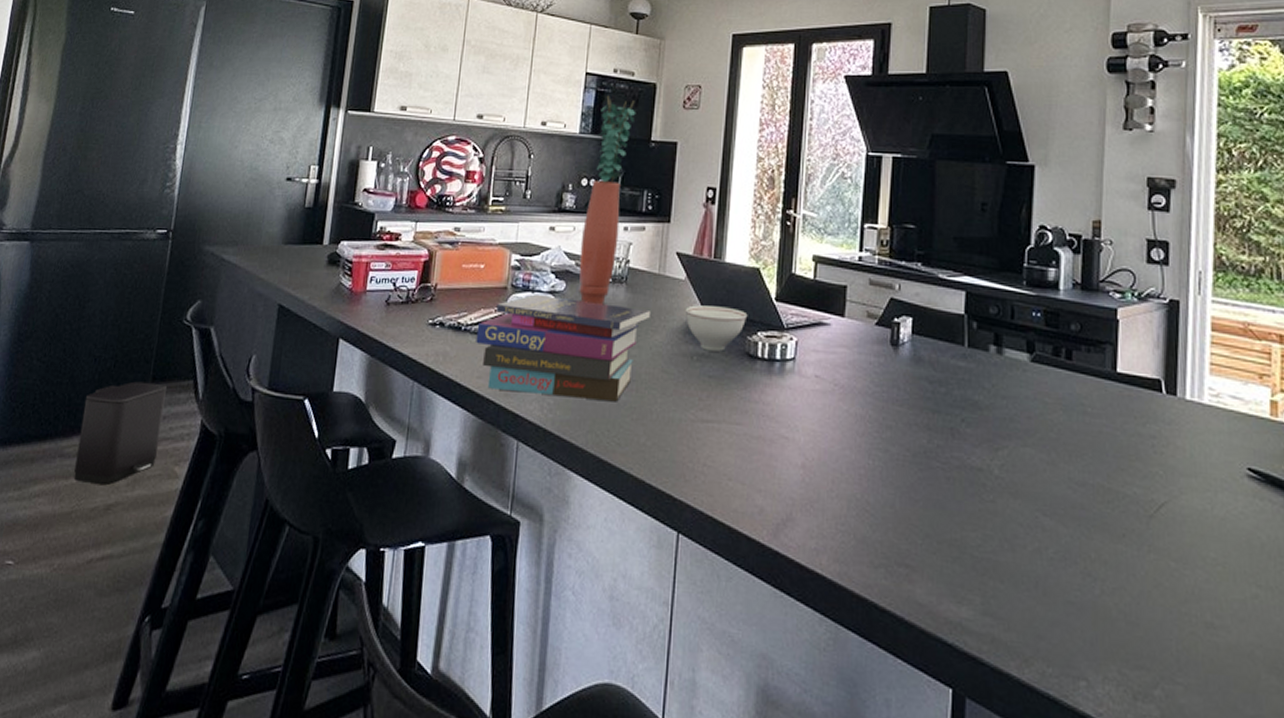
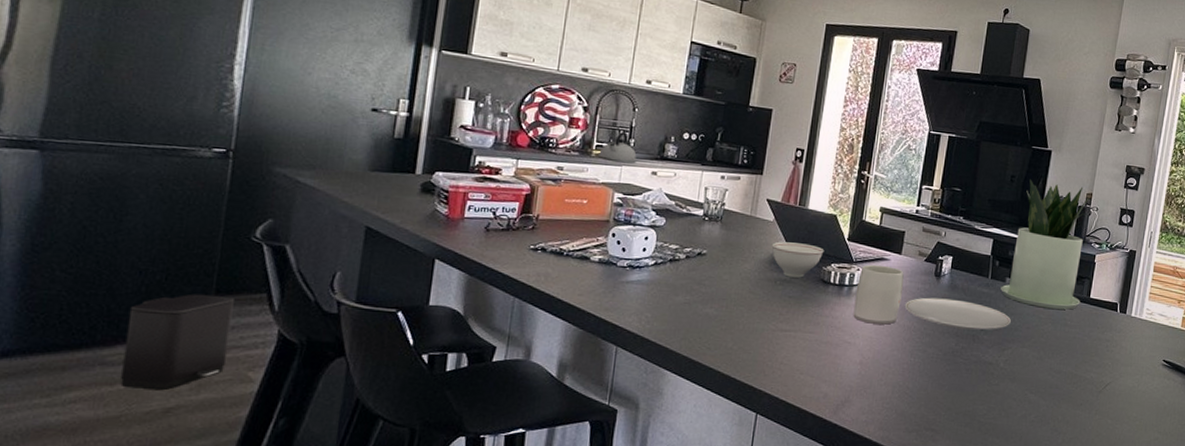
books: present [476,294,650,402] -> none [578,227,741,316]
kettle: none [493,183,534,219] -> present [597,132,637,164]
vase: present [579,95,636,305] -> none [678,63,737,239]
mug: none [789,331,851,413] -> present [853,264,904,325]
plate: none [854,375,1003,421] -> present [904,297,1011,330]
planter: none [983,206,1103,391] -> present [1000,179,1090,310]

